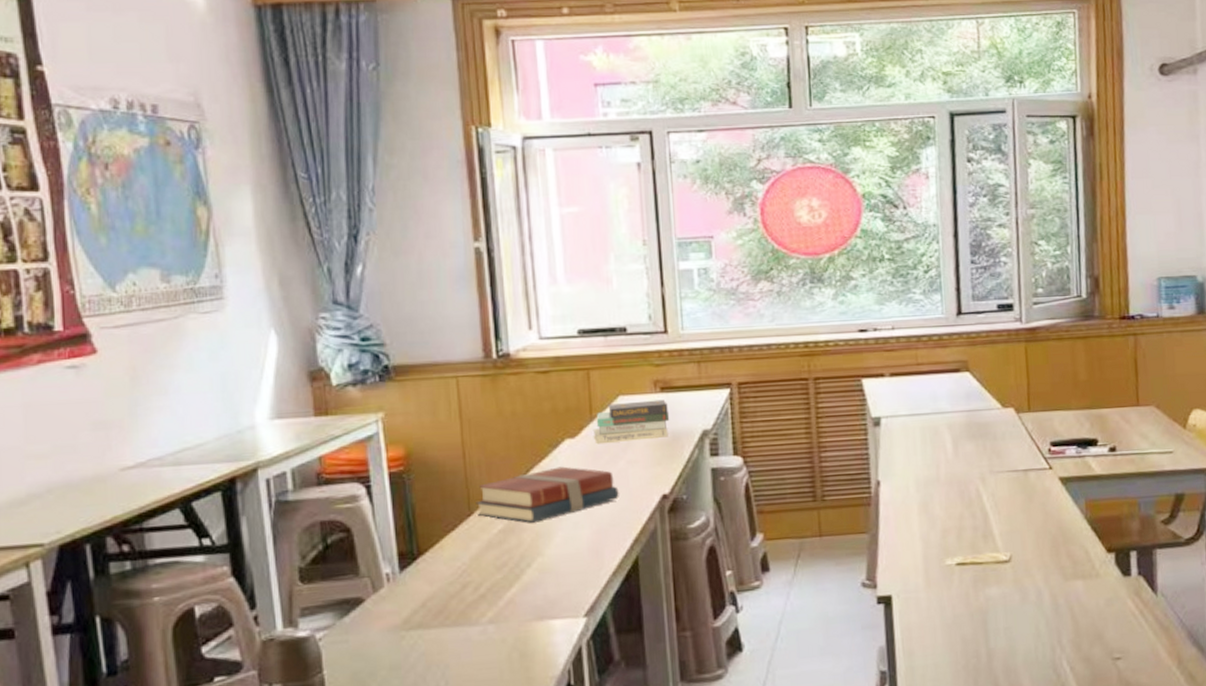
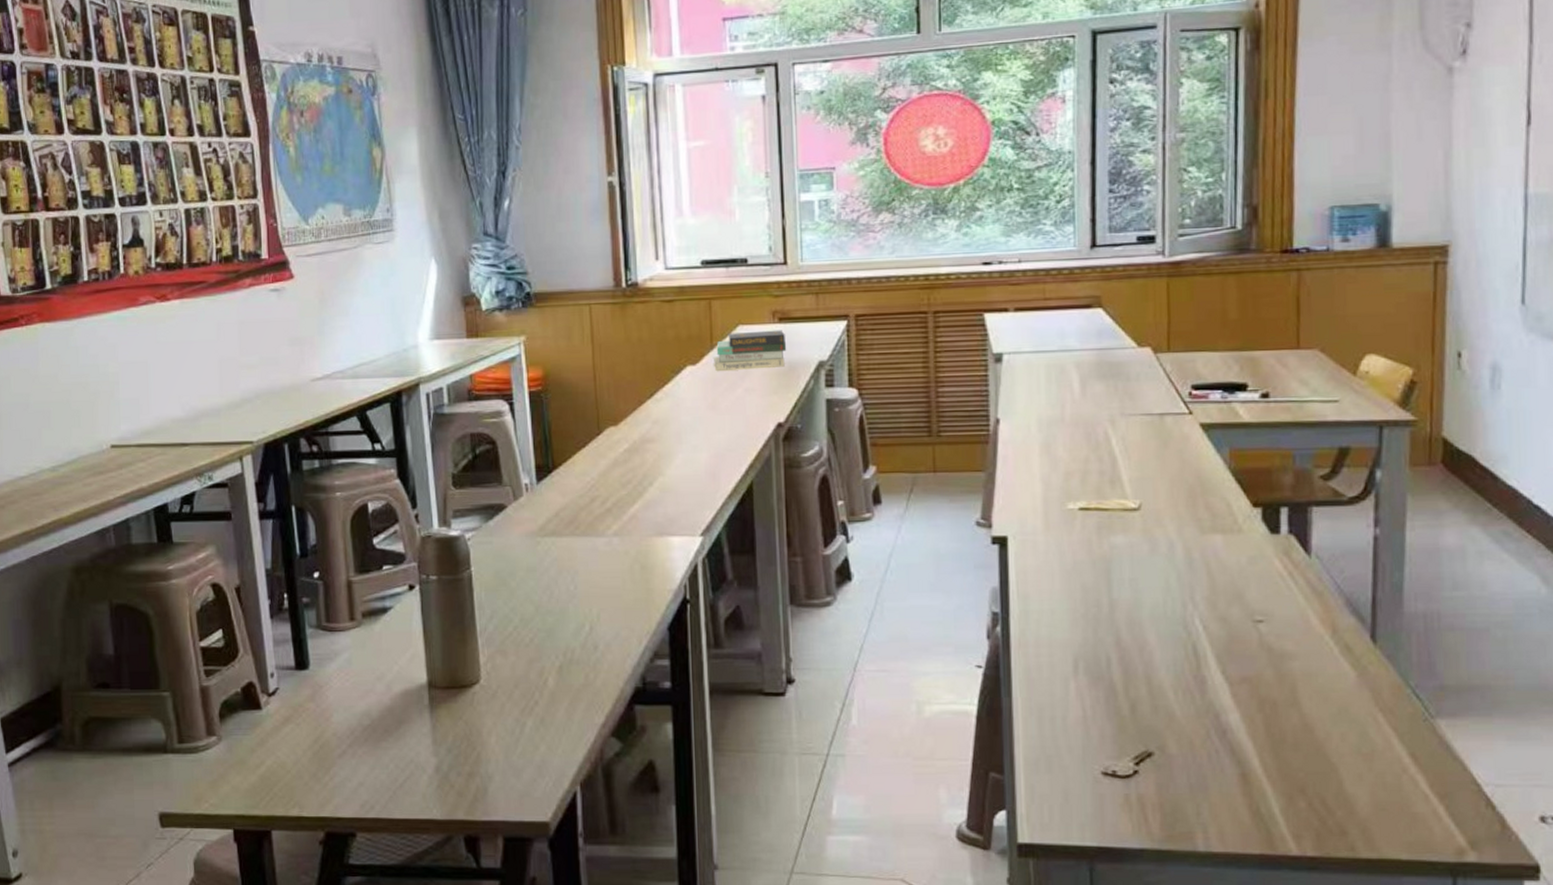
books: present [476,466,619,523] -> none [604,392,736,444]

